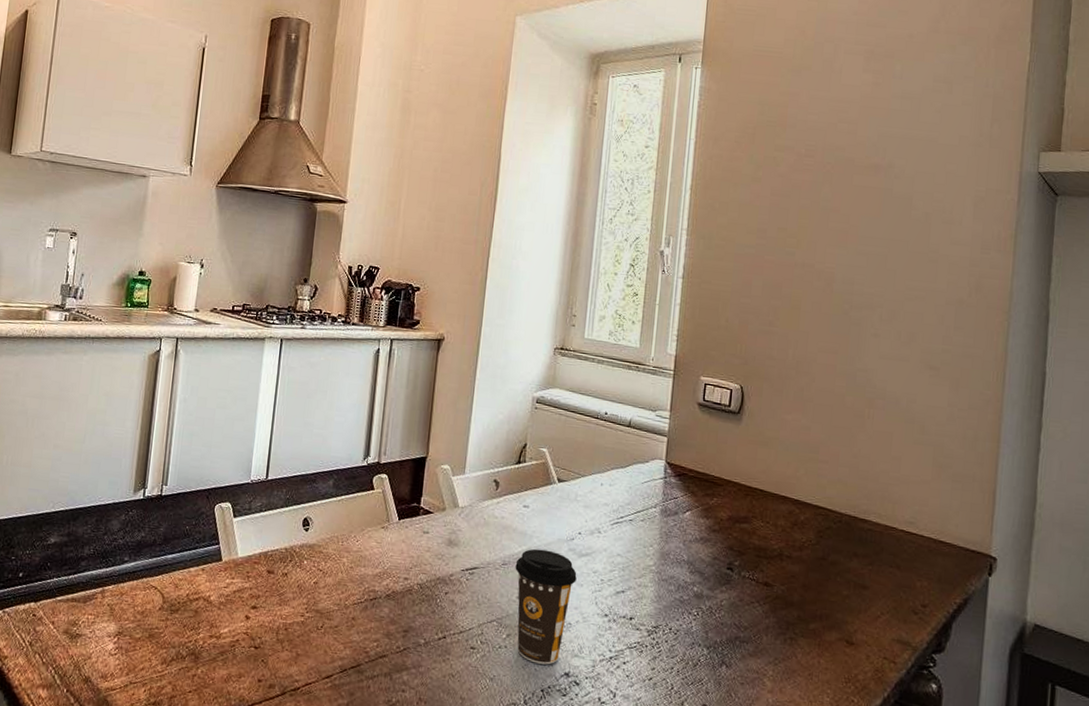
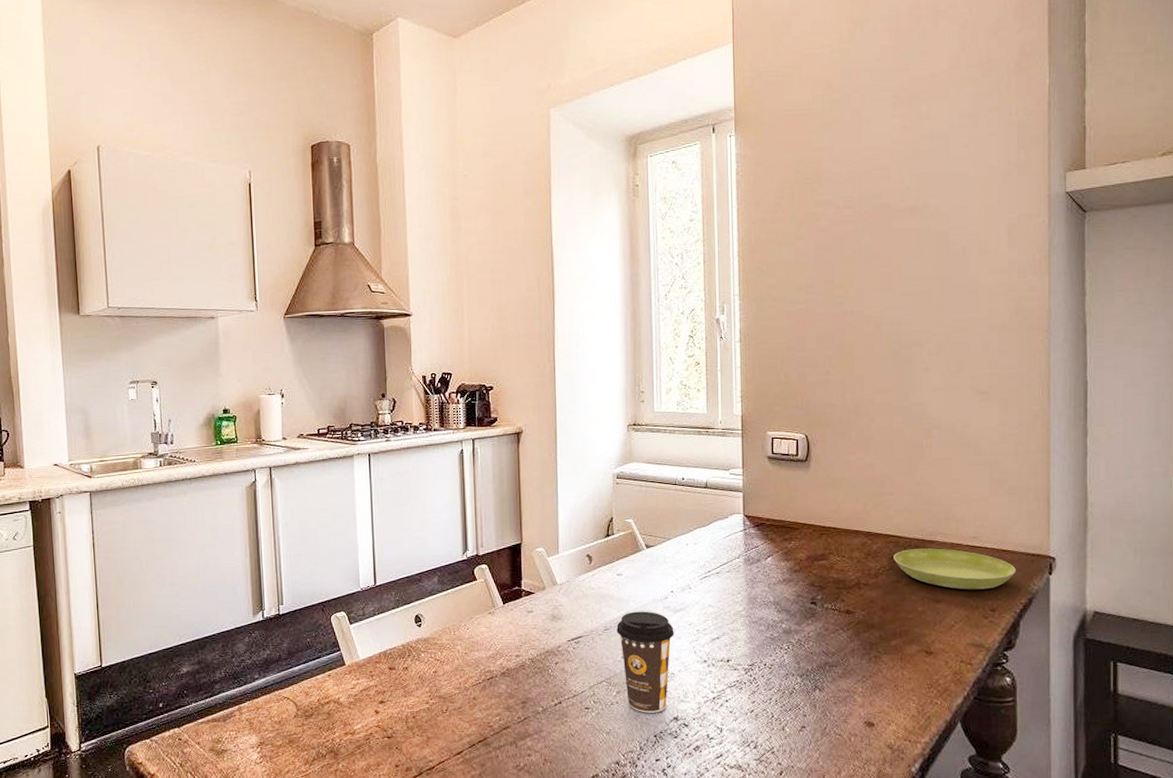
saucer: none [821,525,953,582] -> present [893,548,1016,590]

